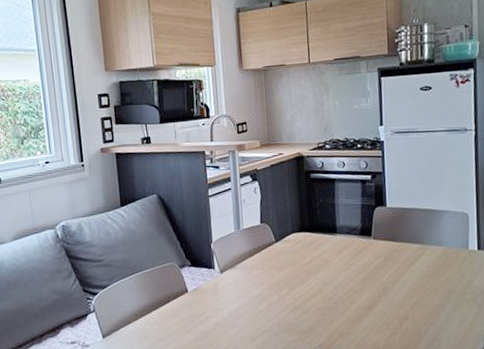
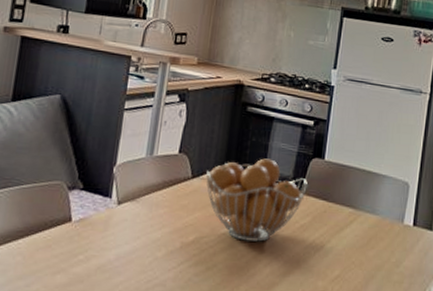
fruit basket: none [286,214,376,286] -> present [205,158,308,242]

